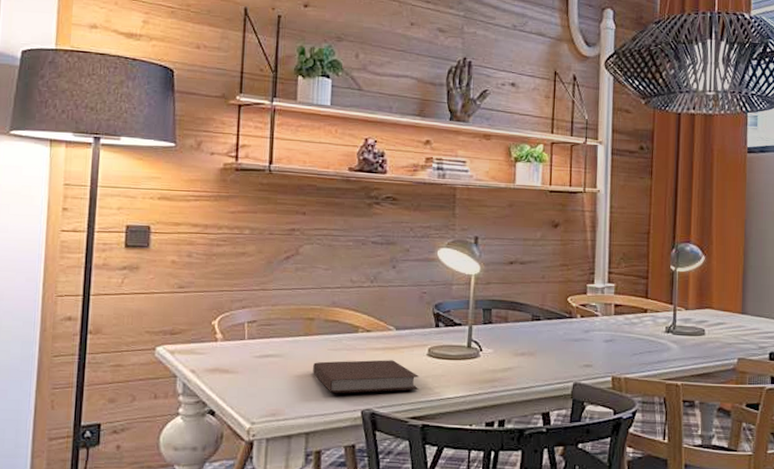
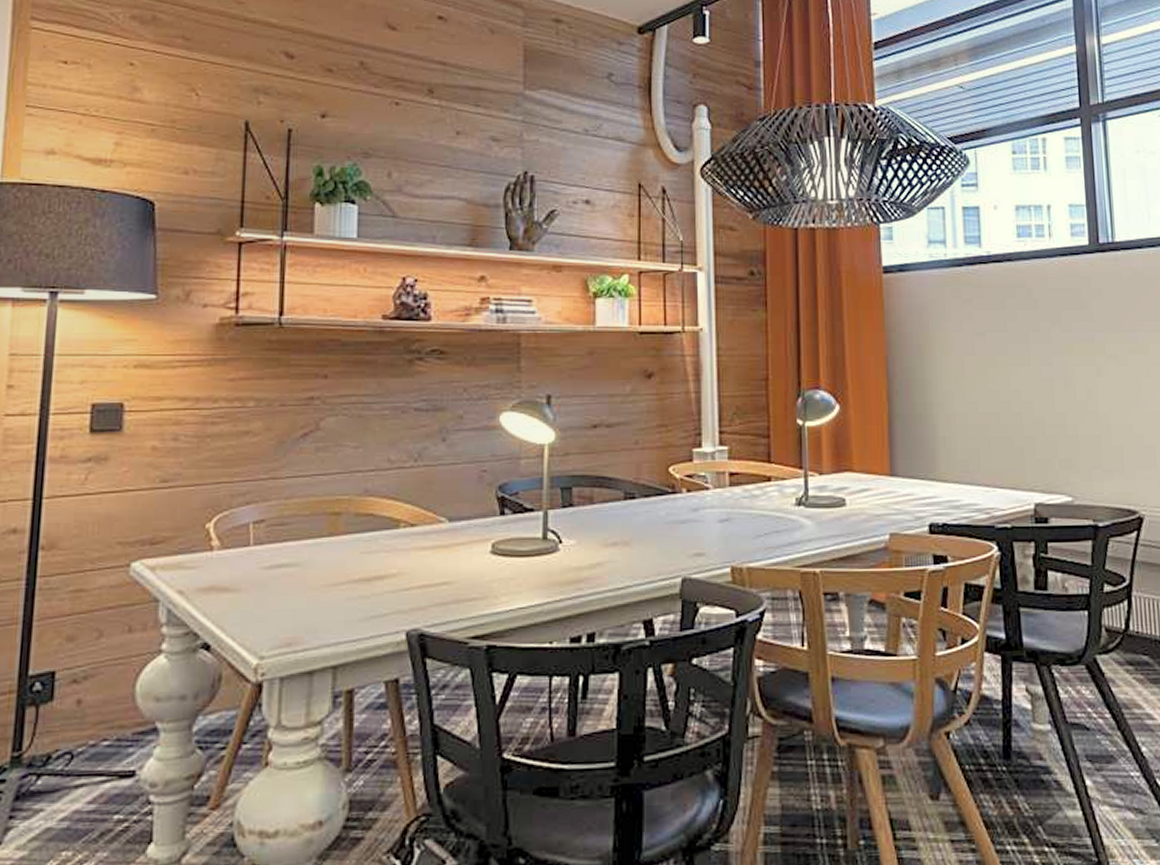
notebook: present [313,360,420,393] -> none [341,562,482,610]

